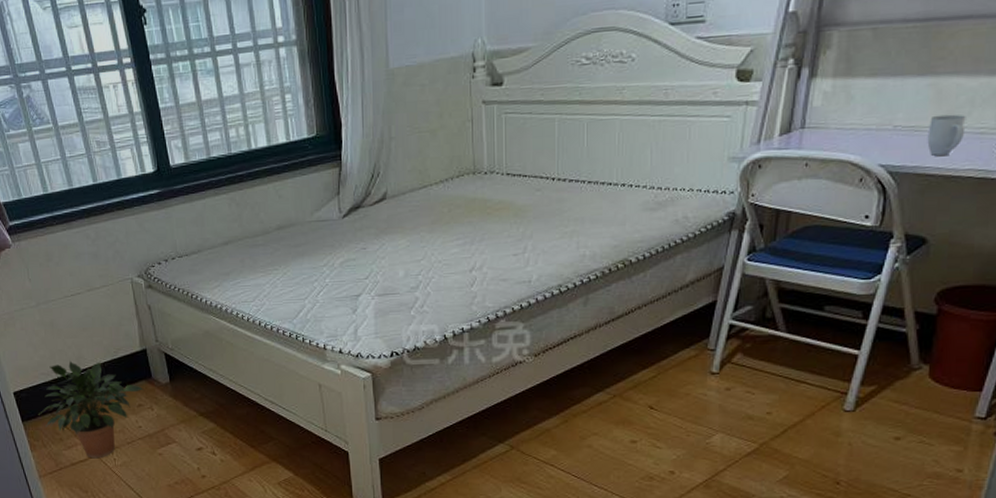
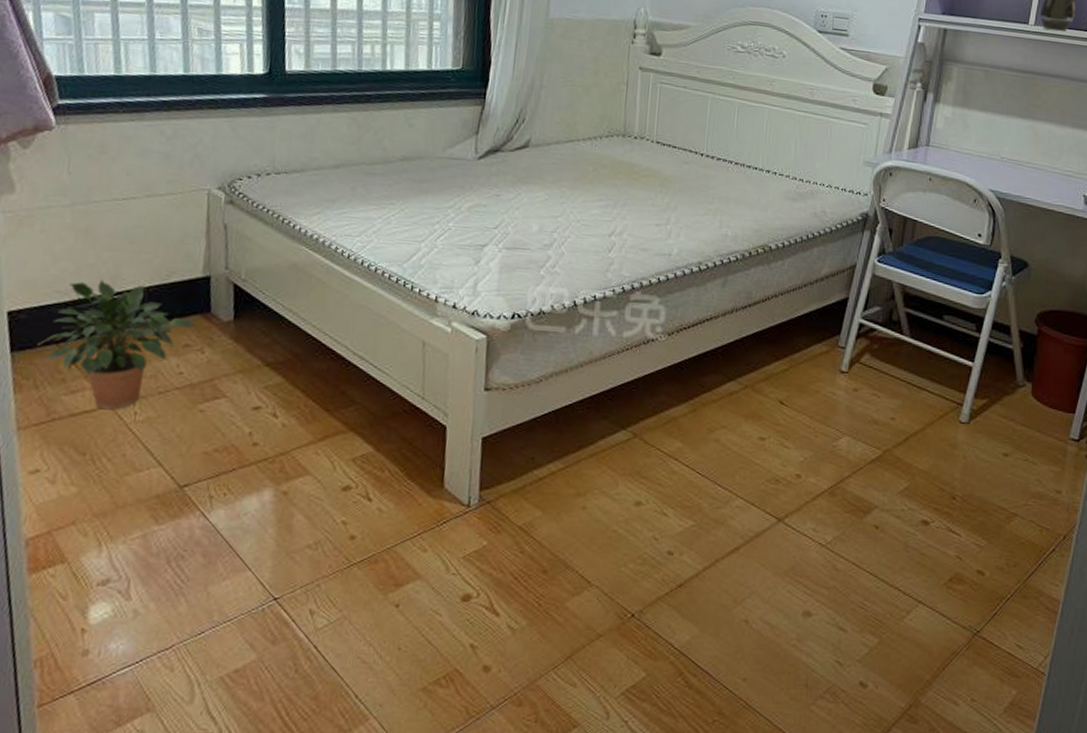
mug: present [927,114,966,157] -> none [1027,154,1057,191]

